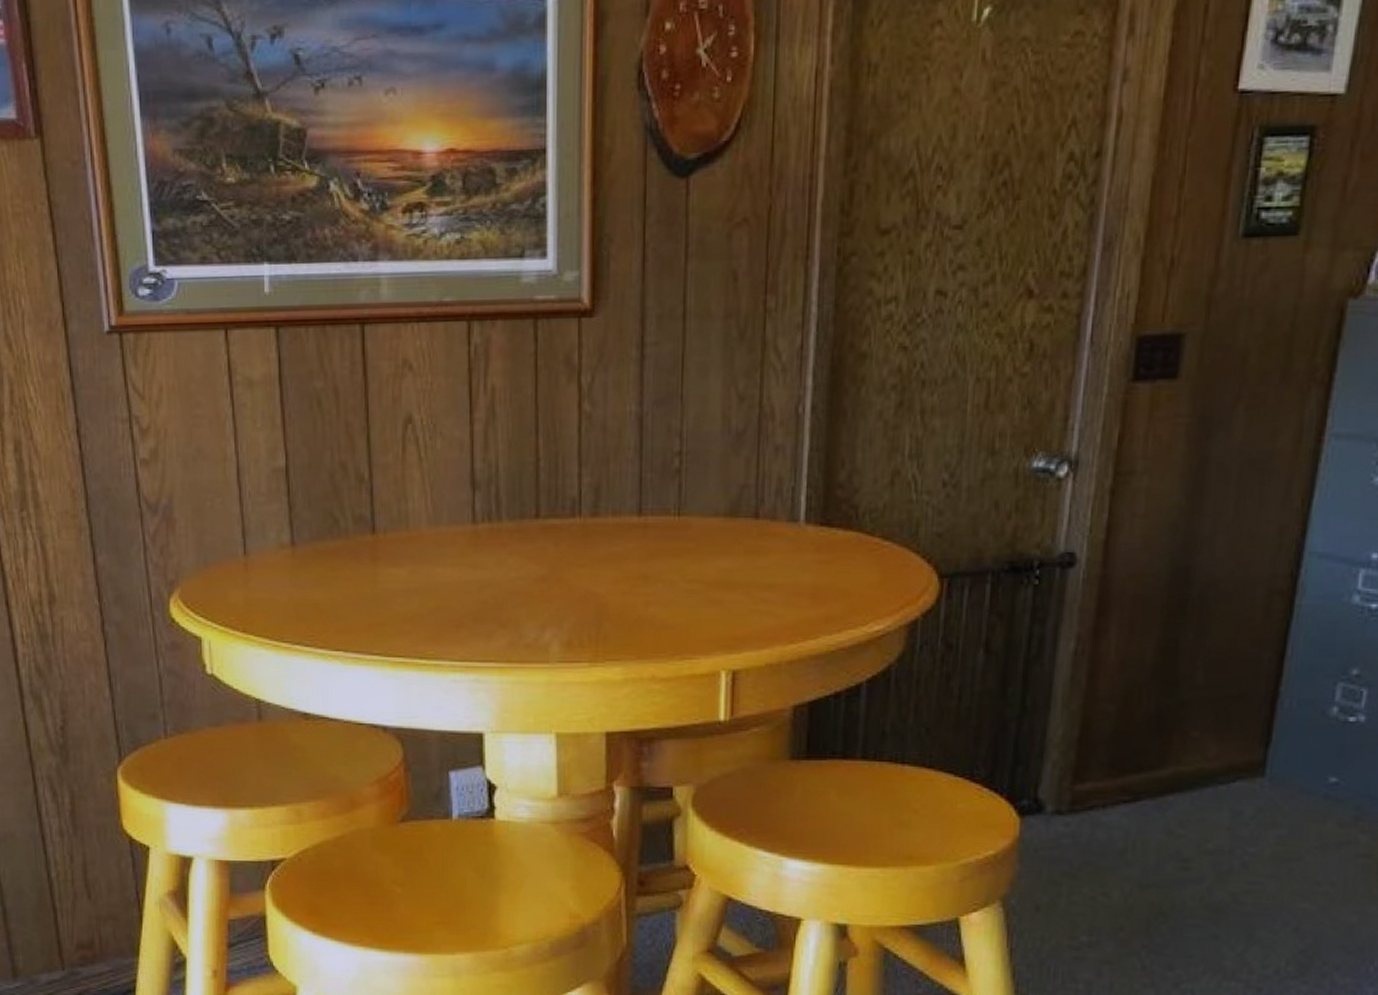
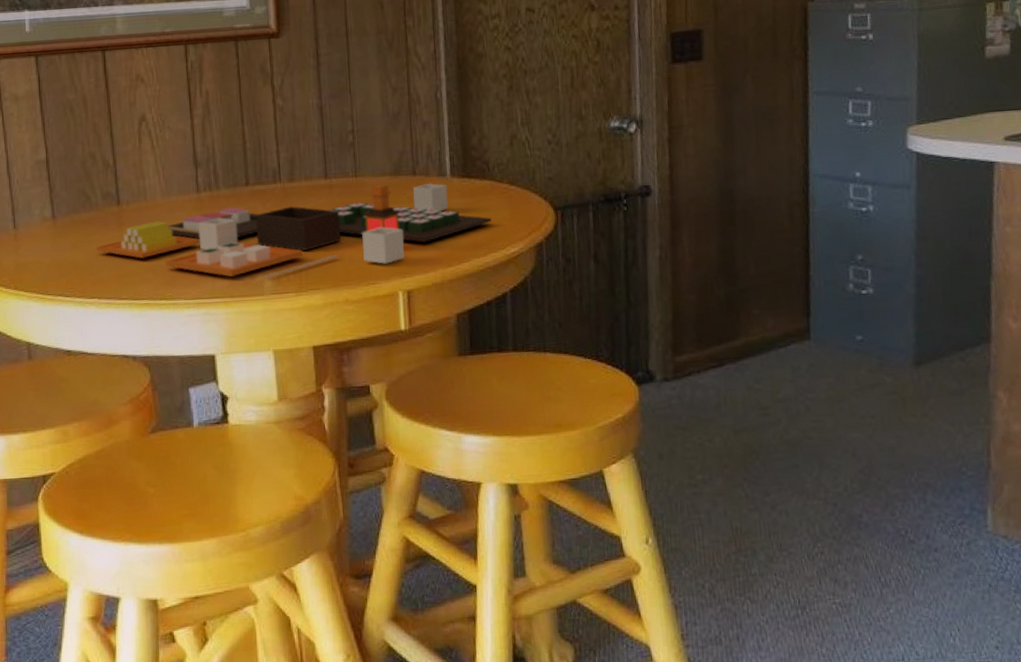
toy food set: none [344,528,853,642] -> present [96,183,492,279]

